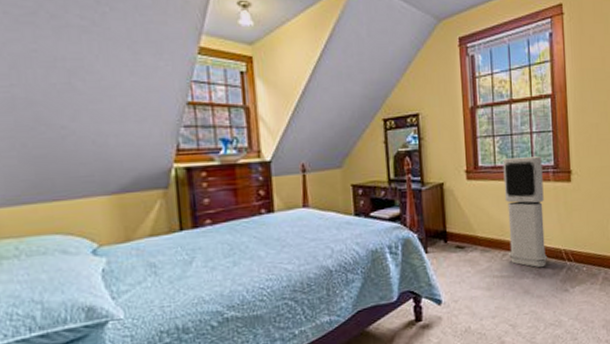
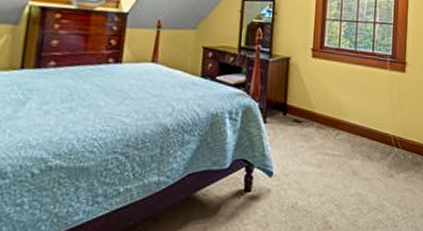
air purifier: present [502,156,547,268] -> none [341,43,382,151]

